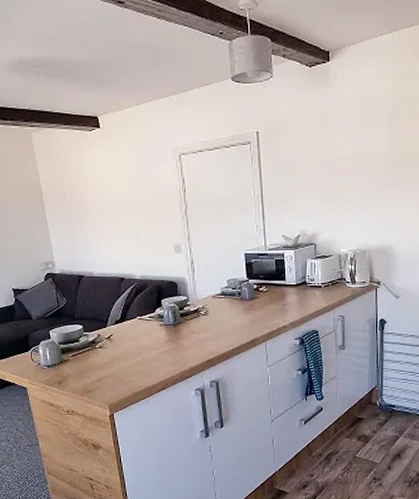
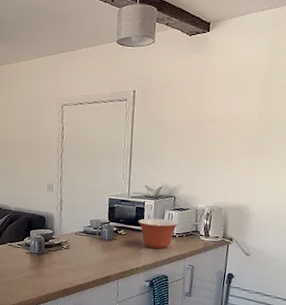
mixing bowl: none [279,269,323,303] -> present [138,218,179,249]

